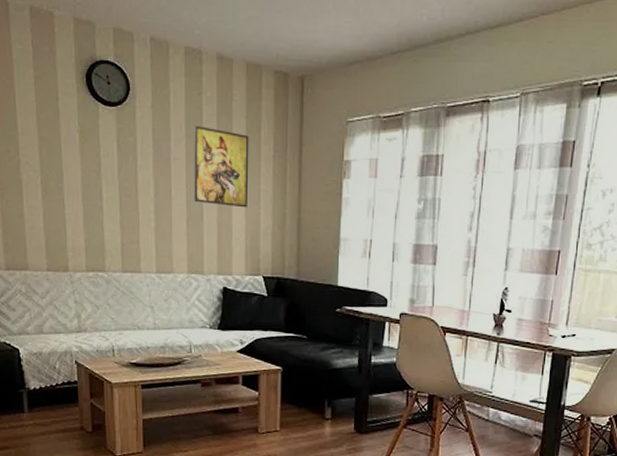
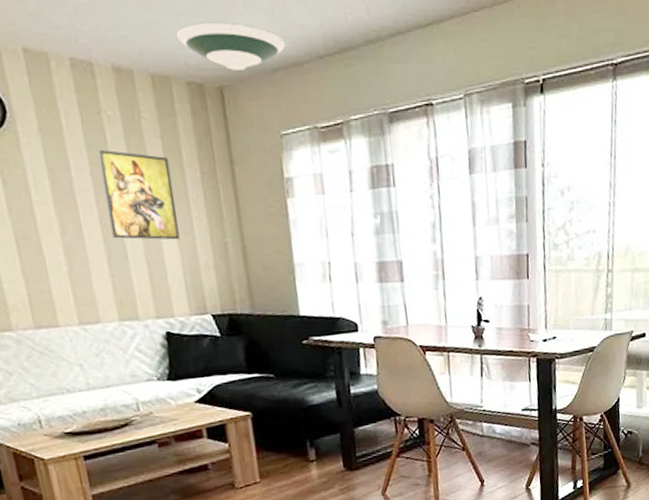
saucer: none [272,19,364,62] -> present [175,22,286,70]

